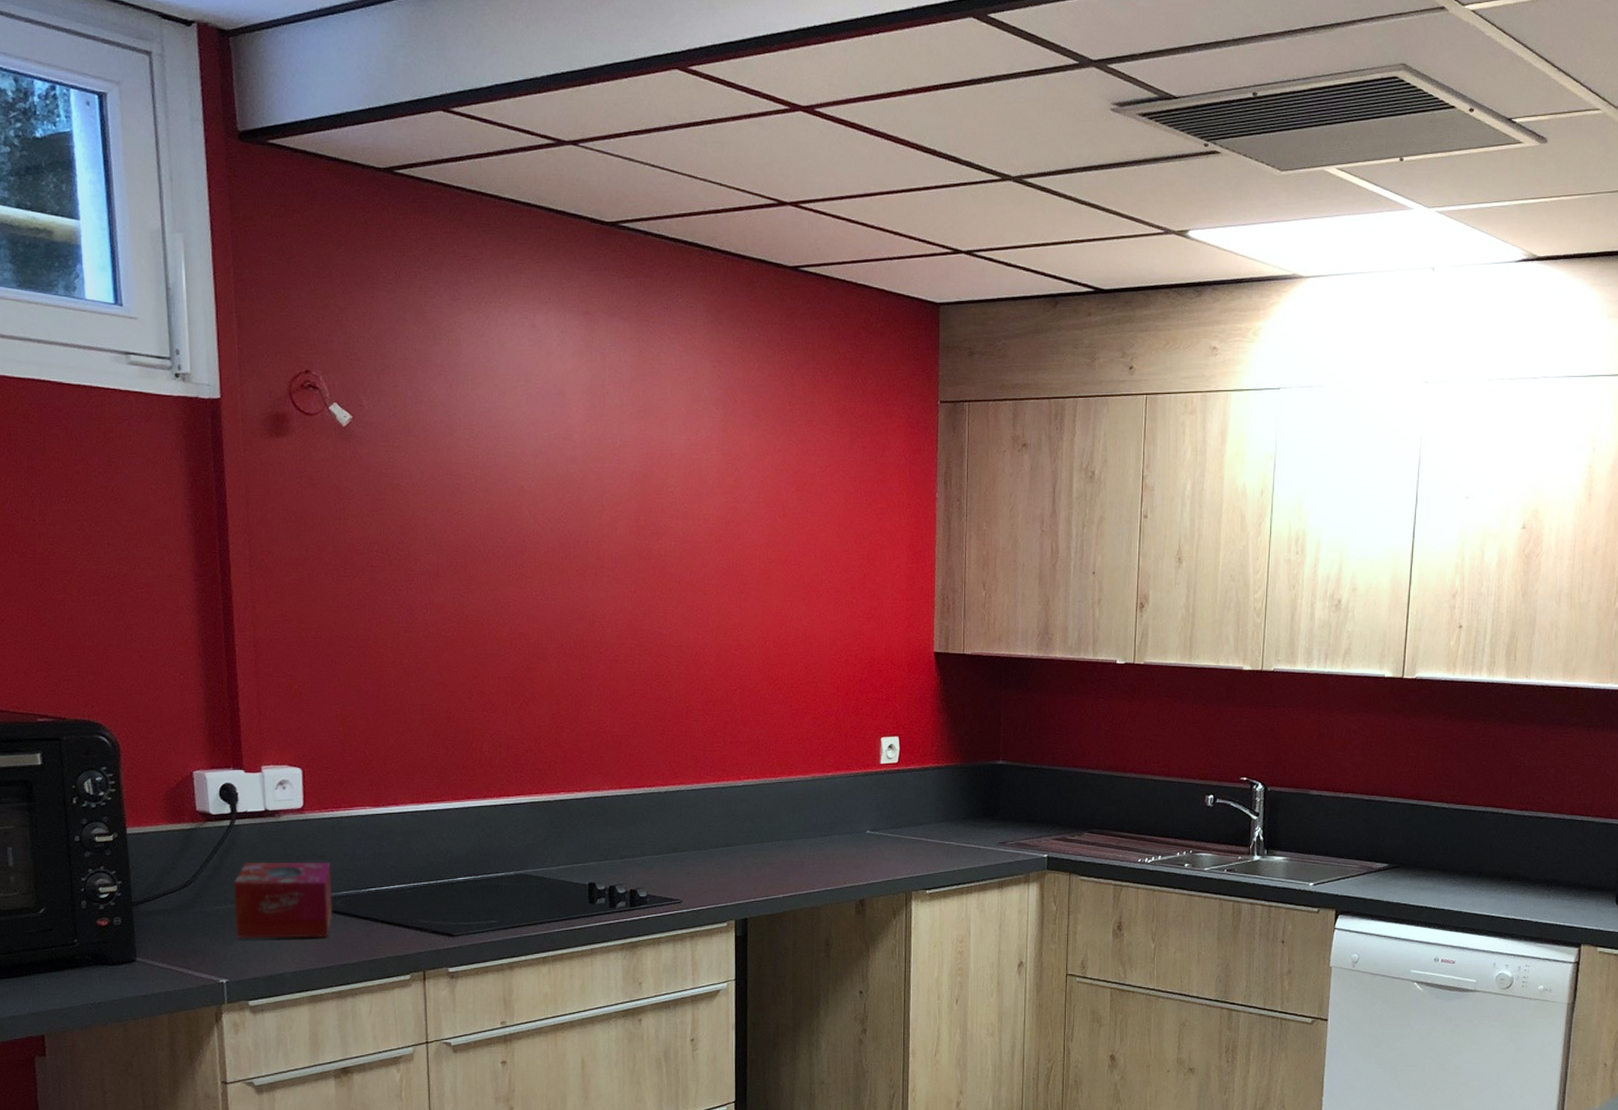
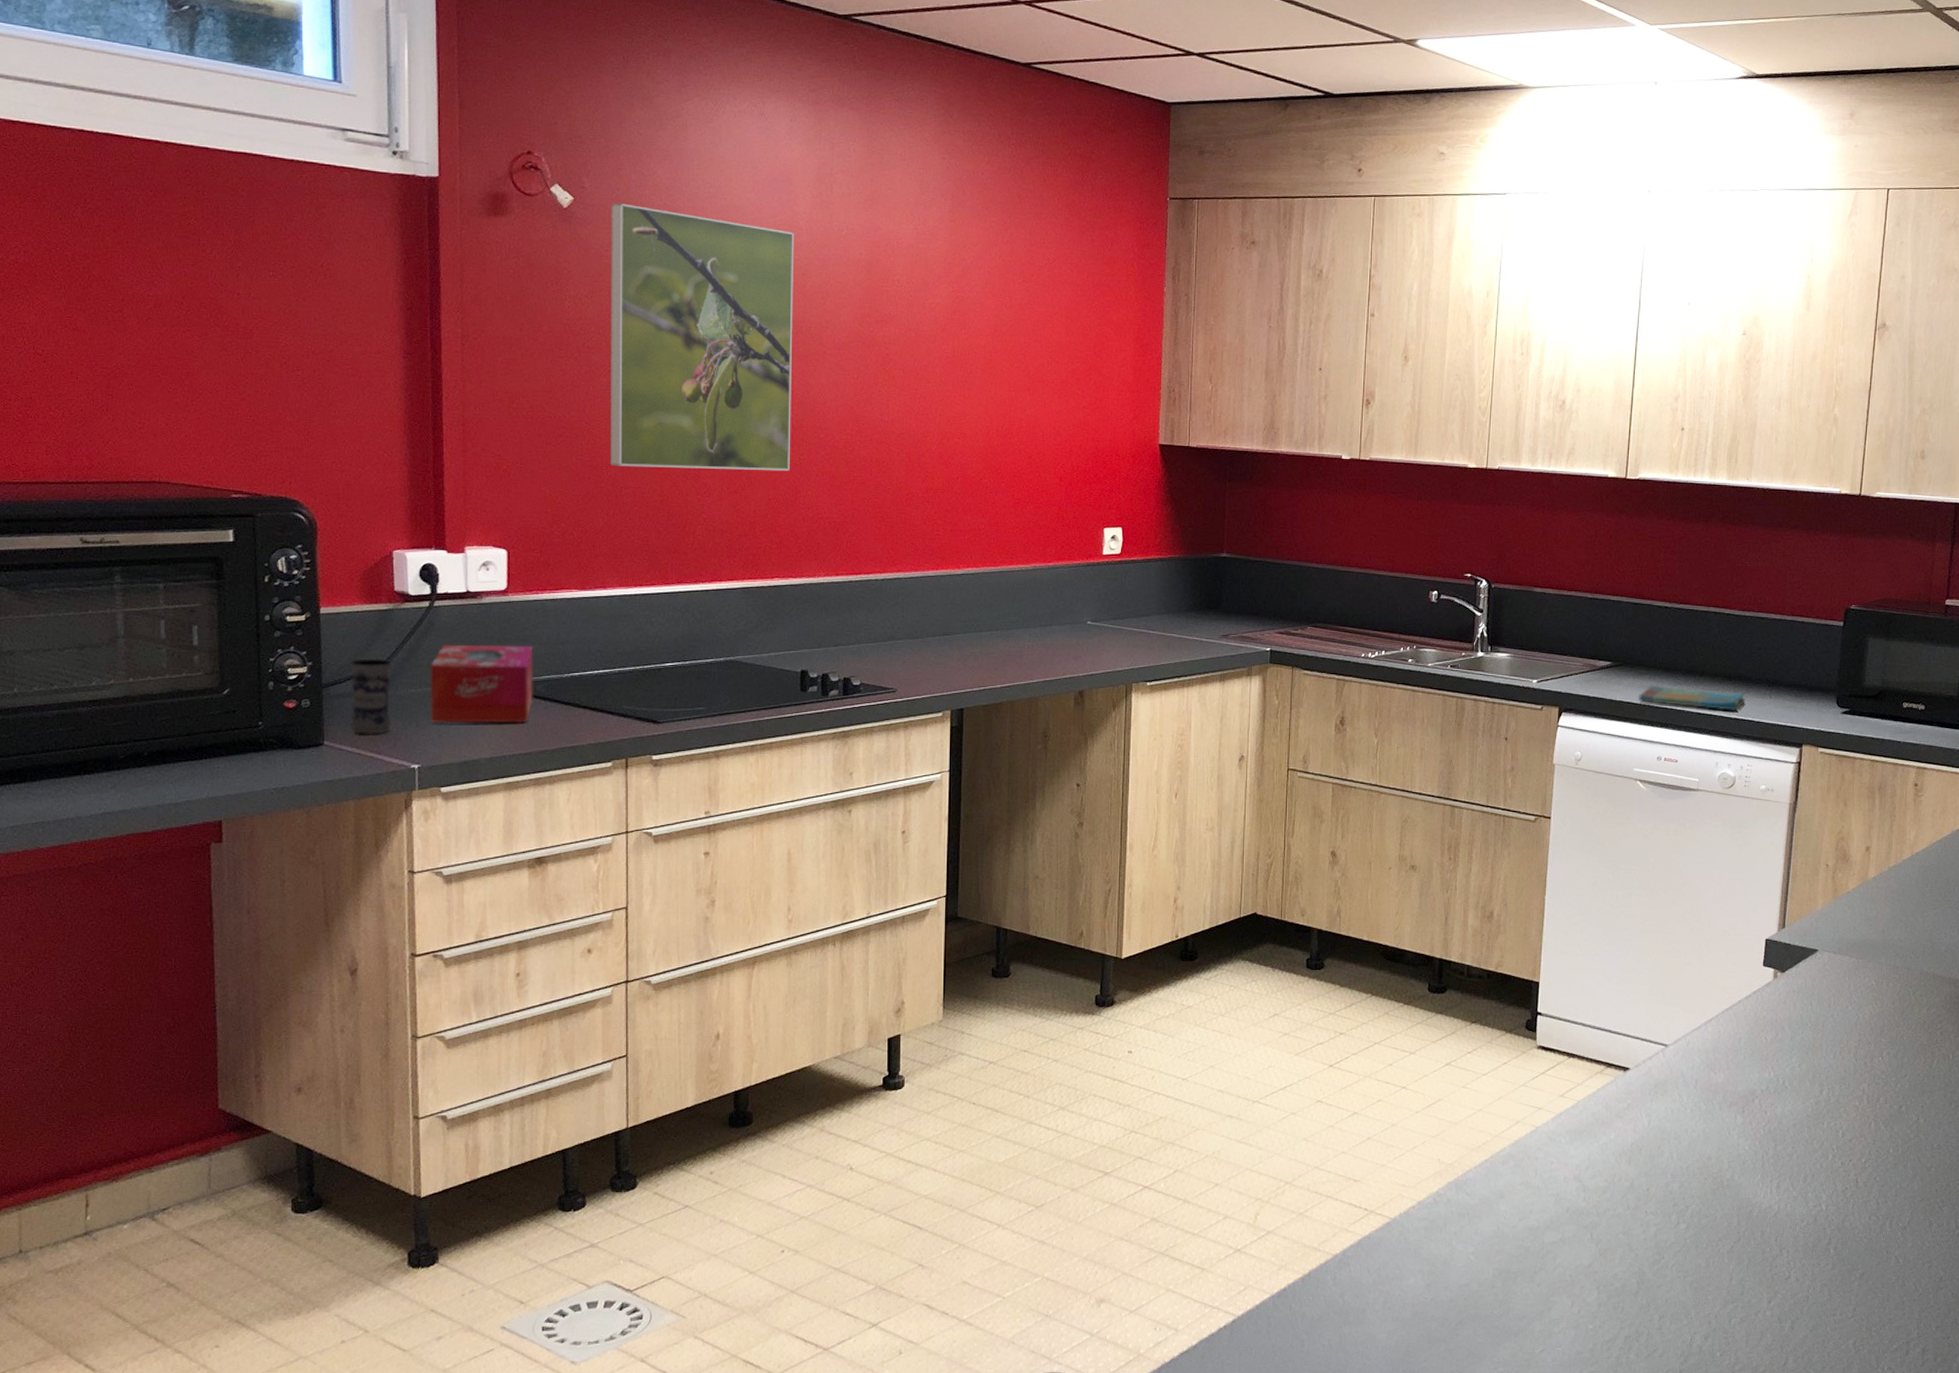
jar: none [158,877,199,950] -> present [351,659,392,734]
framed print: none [388,420,572,686] -> present [610,203,795,472]
dish towel: none [1416,886,1523,912] -> present [1639,685,1745,712]

